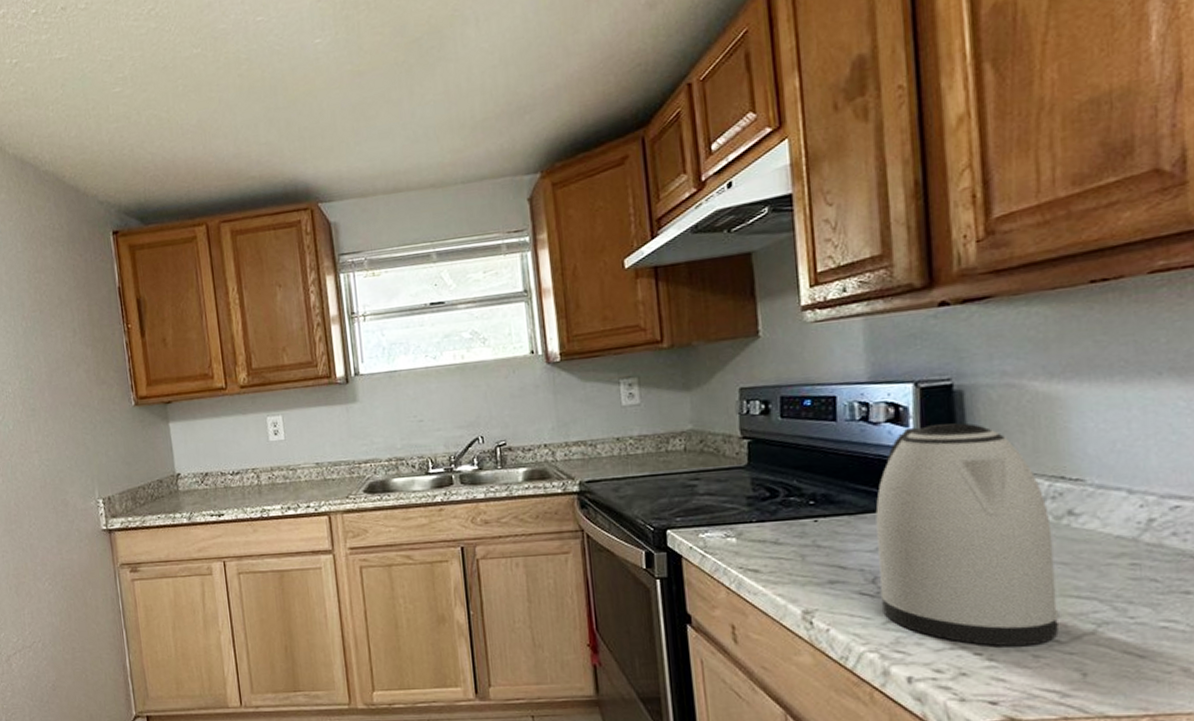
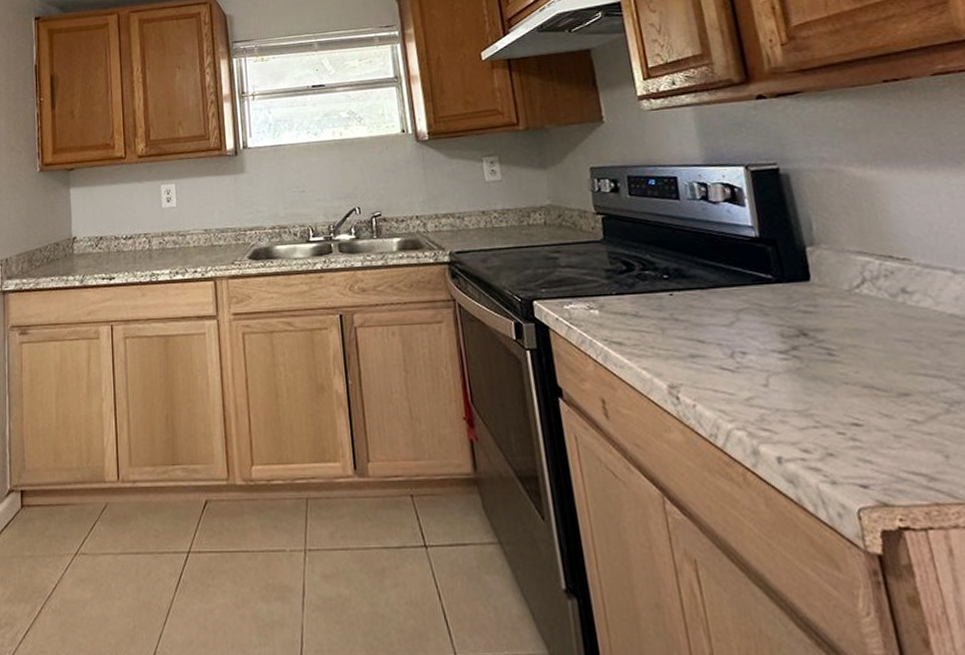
kettle: present [875,423,1059,647] -> none [724,203,914,426]

